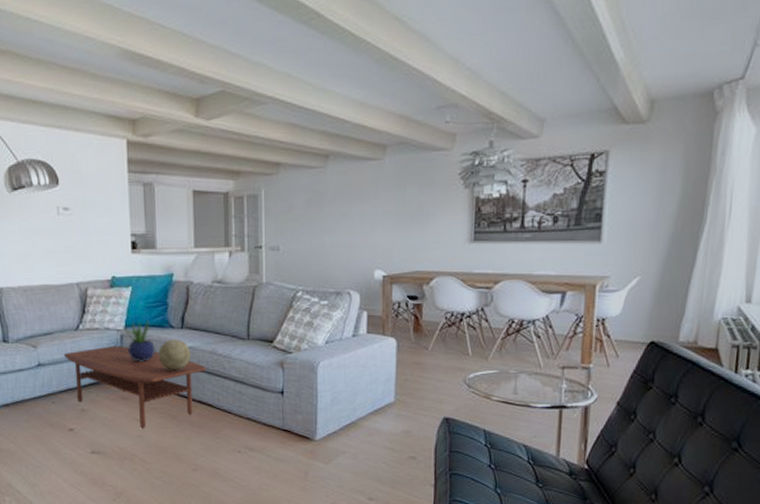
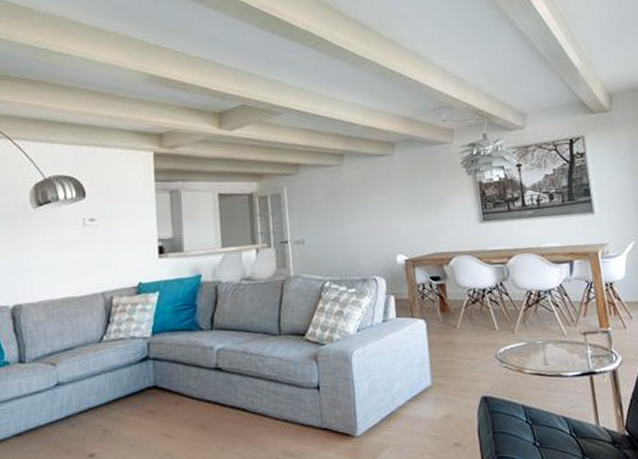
coffee table: present [63,346,206,429] -> none [85,354,238,445]
potted plant: present [123,320,156,362] -> none [150,324,186,370]
decorative ball: present [158,339,191,371] -> none [187,341,222,377]

